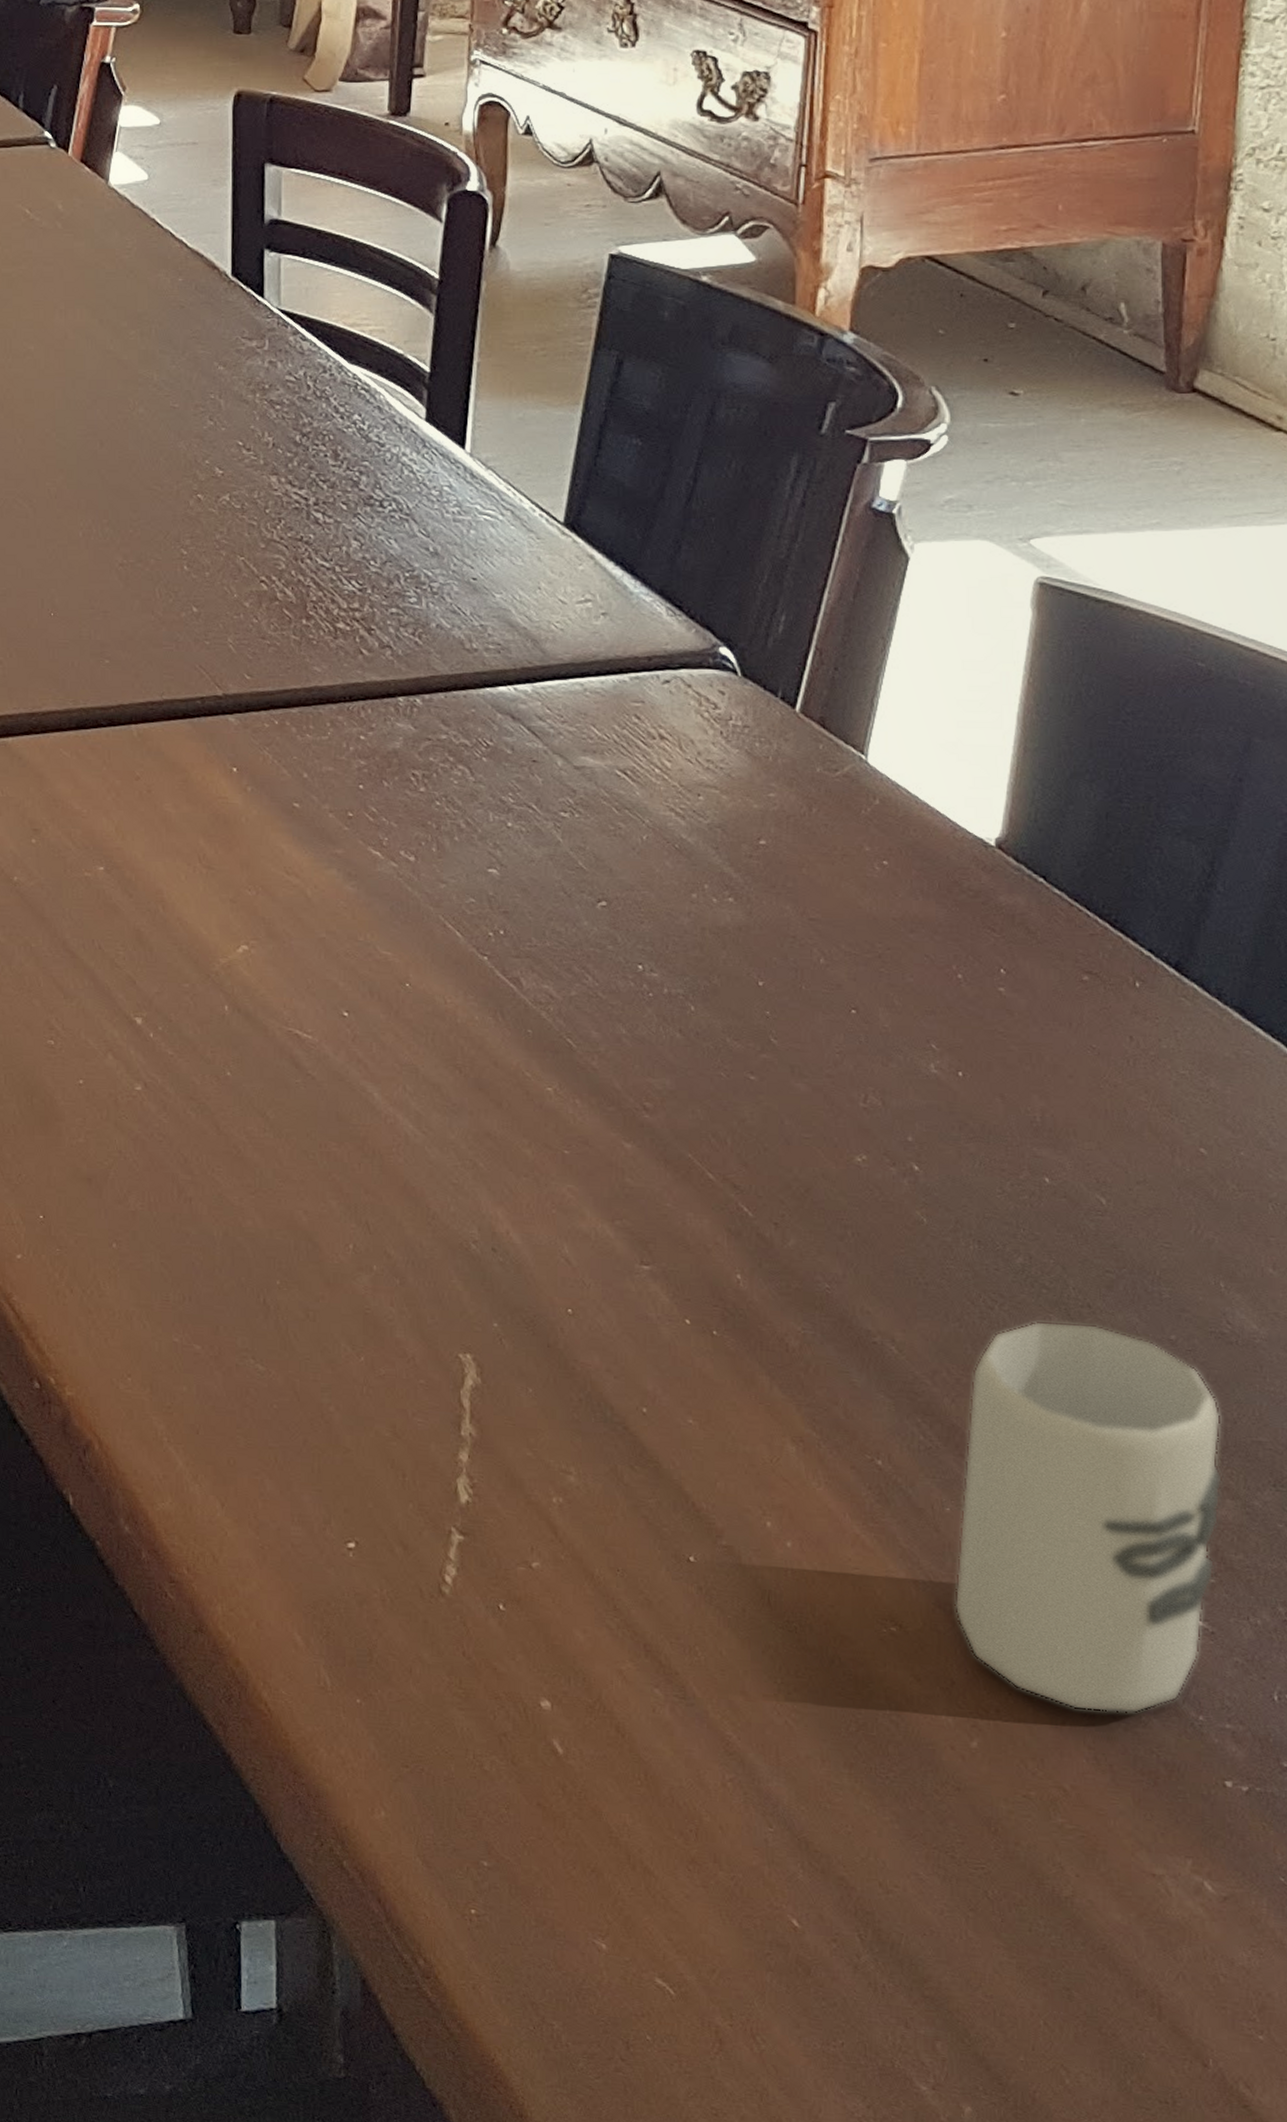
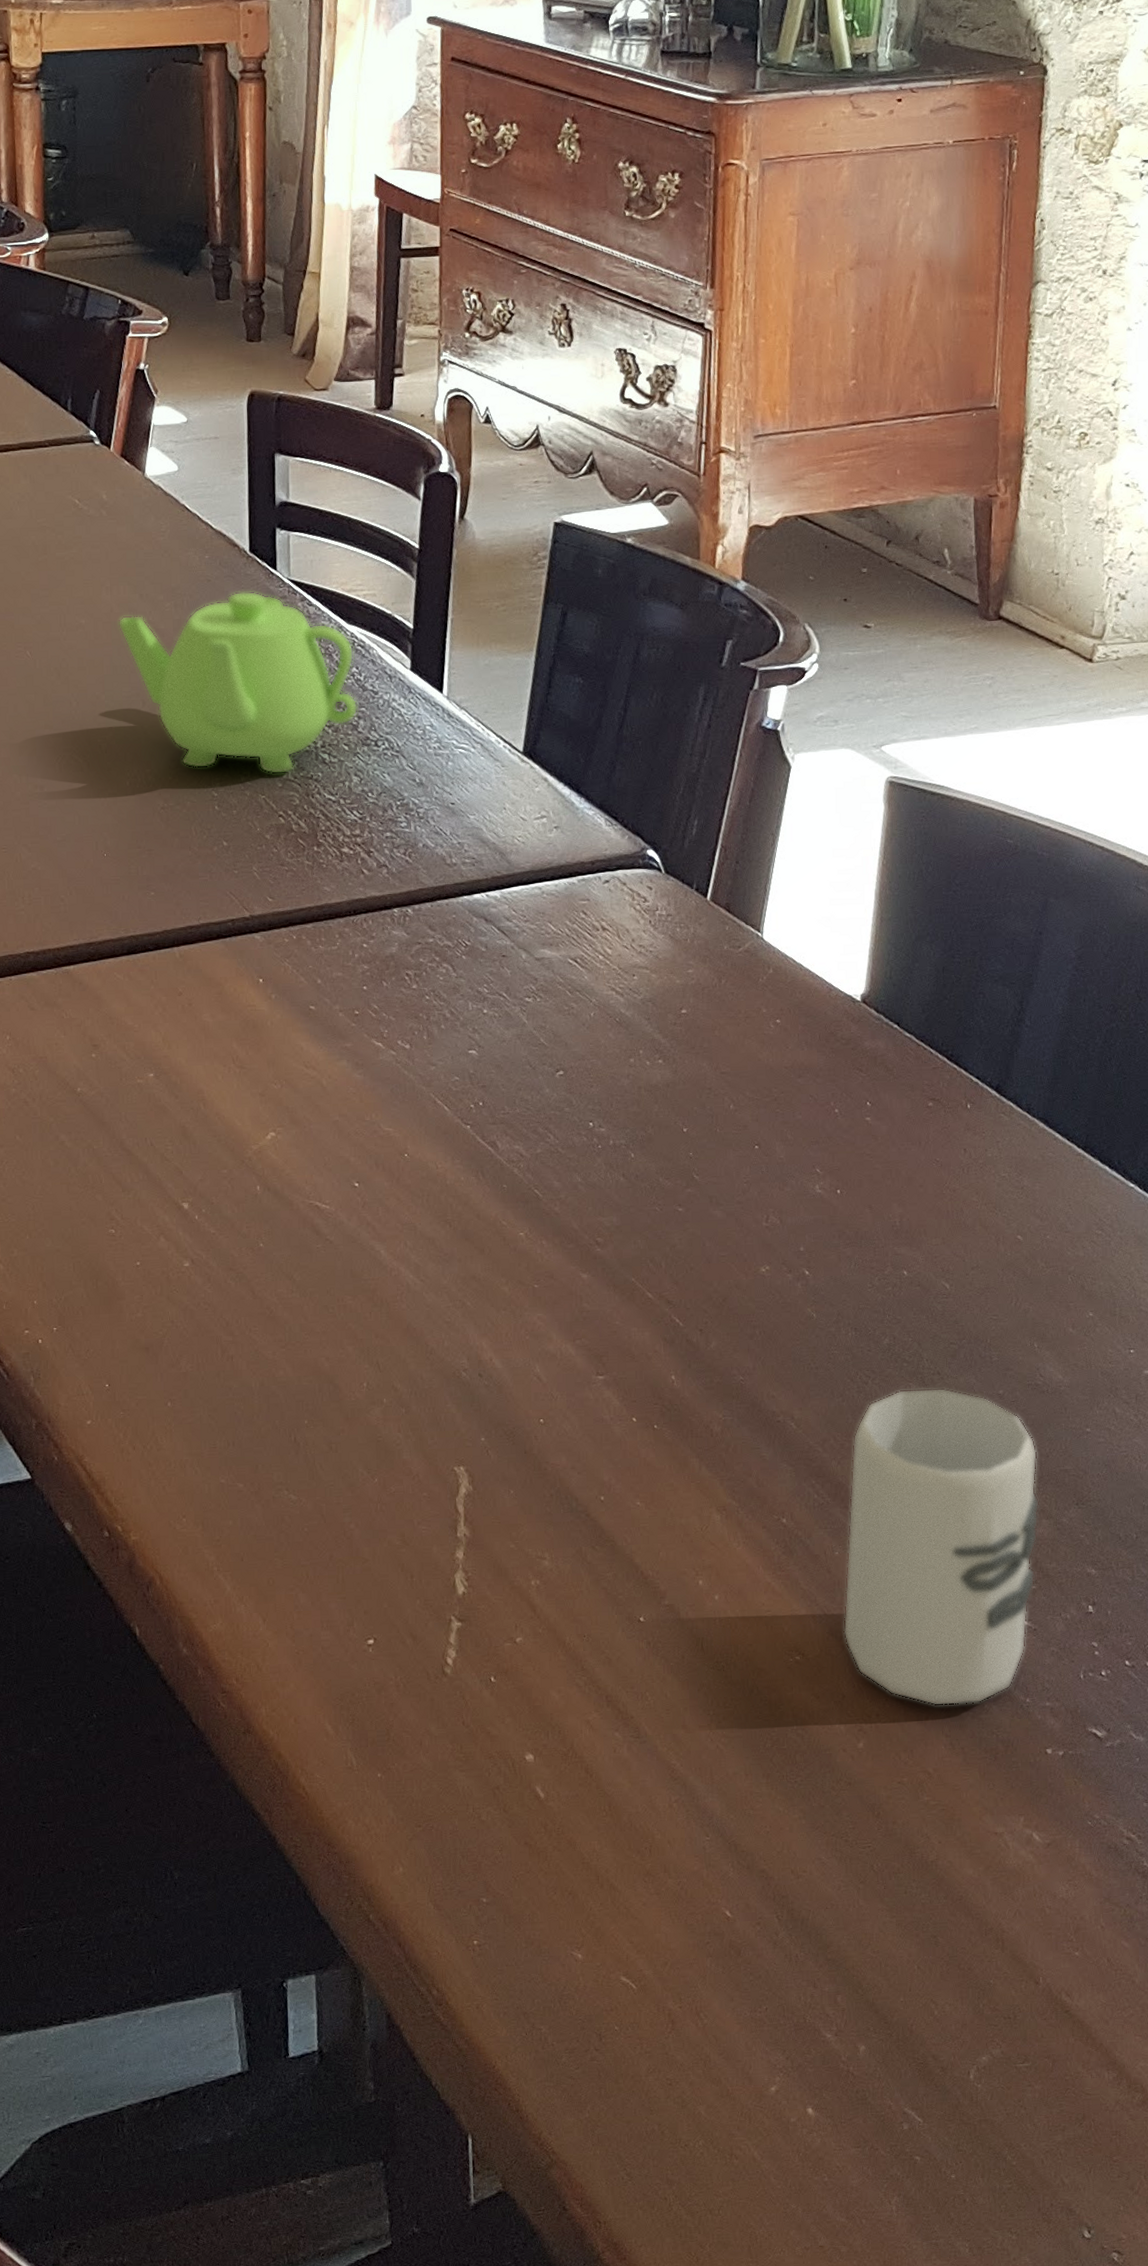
teapot: none [73,321,360,534] -> present [118,591,358,775]

